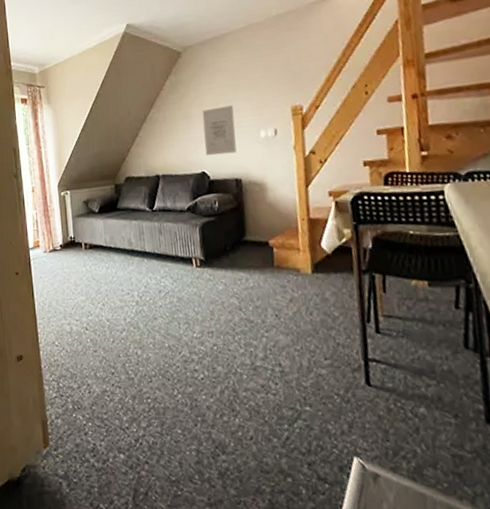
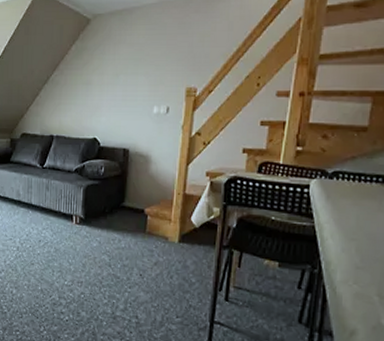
wall art: present [202,105,237,156] -> none [99,78,132,124]

